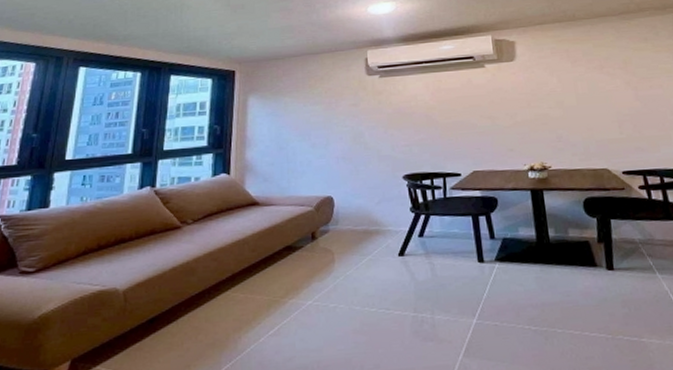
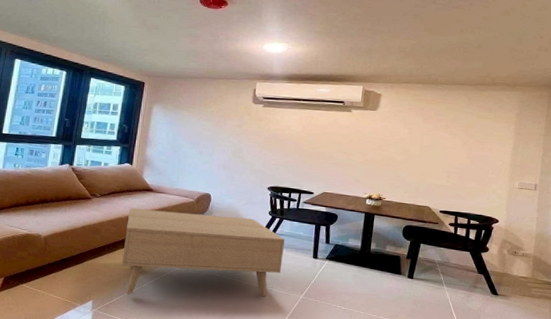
coffee table: none [228,221,441,357] -> present [121,208,285,297]

